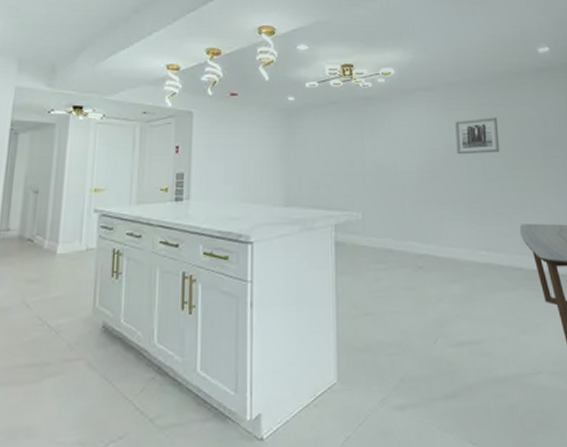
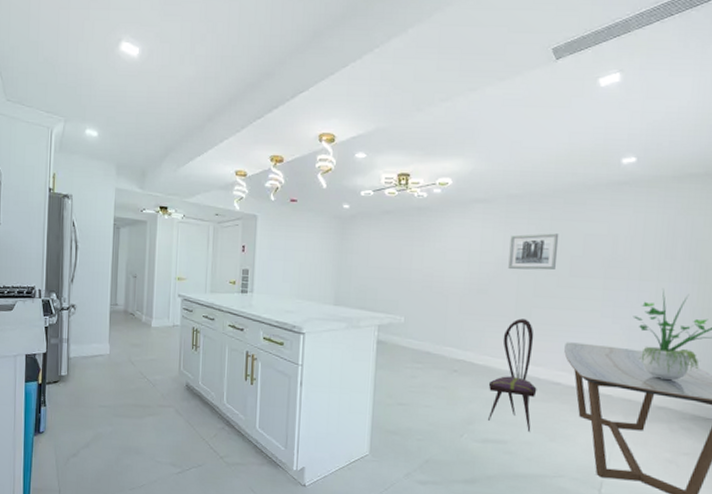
dining chair: none [454,204,503,326] -> present [488,318,537,432]

